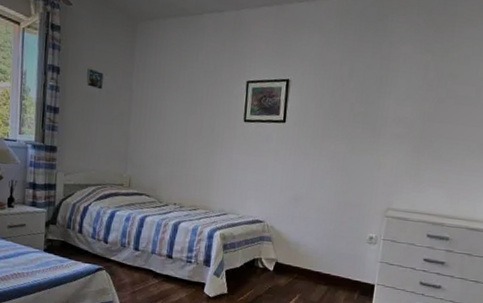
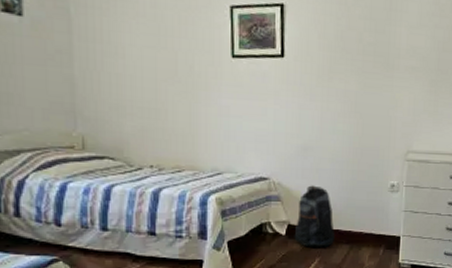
backpack: none [280,230,316,286] -> present [294,185,336,249]

